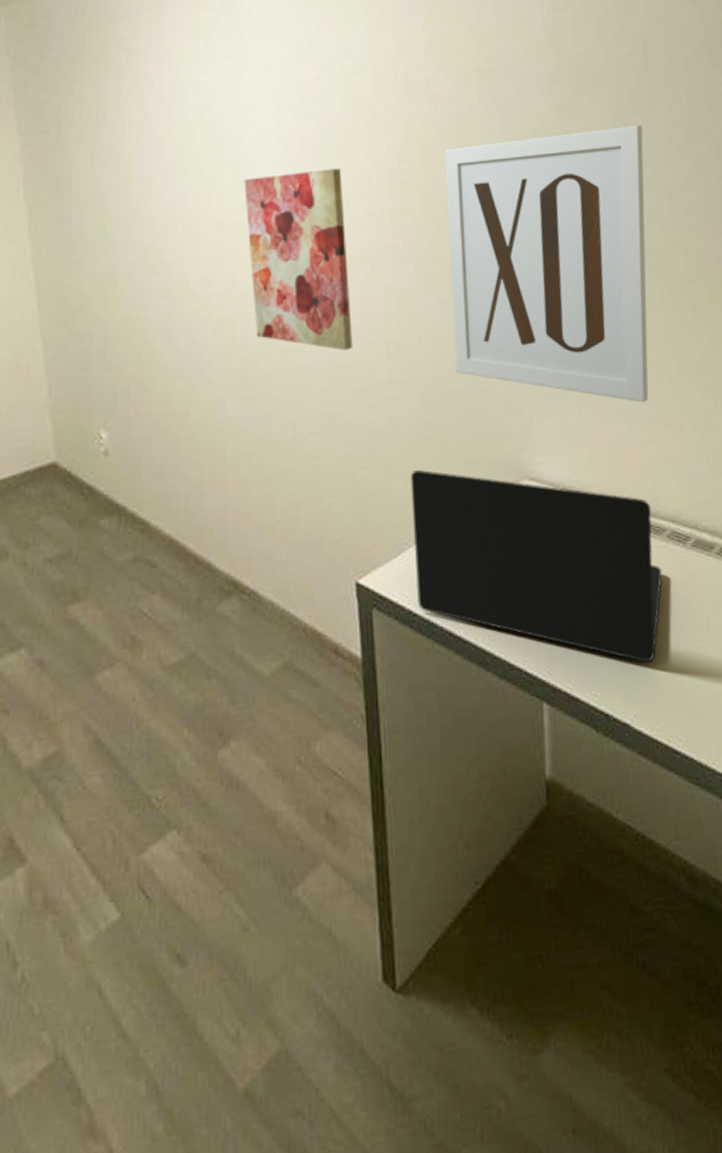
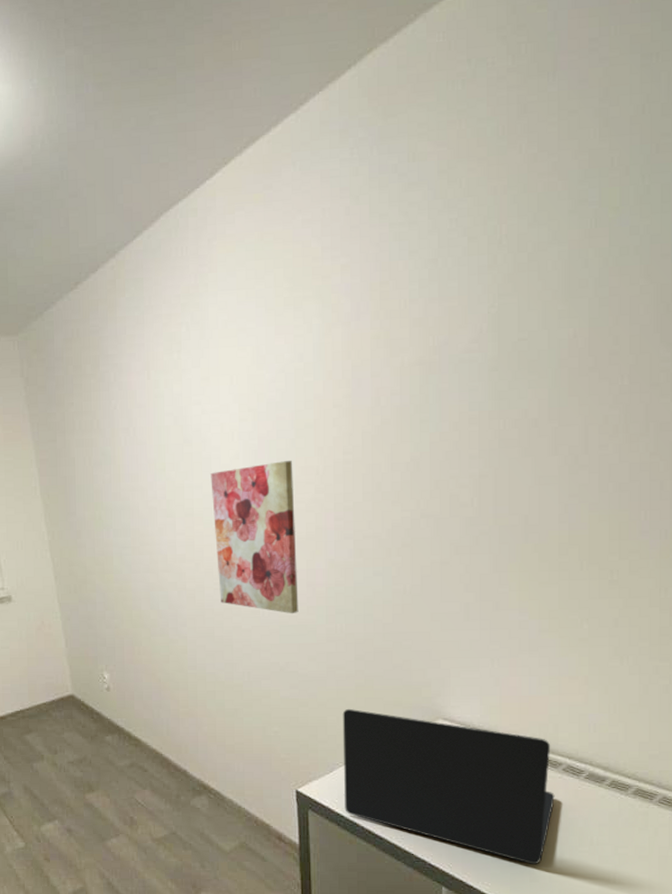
wall art: present [445,125,649,403] -> none [385,406,579,660]

